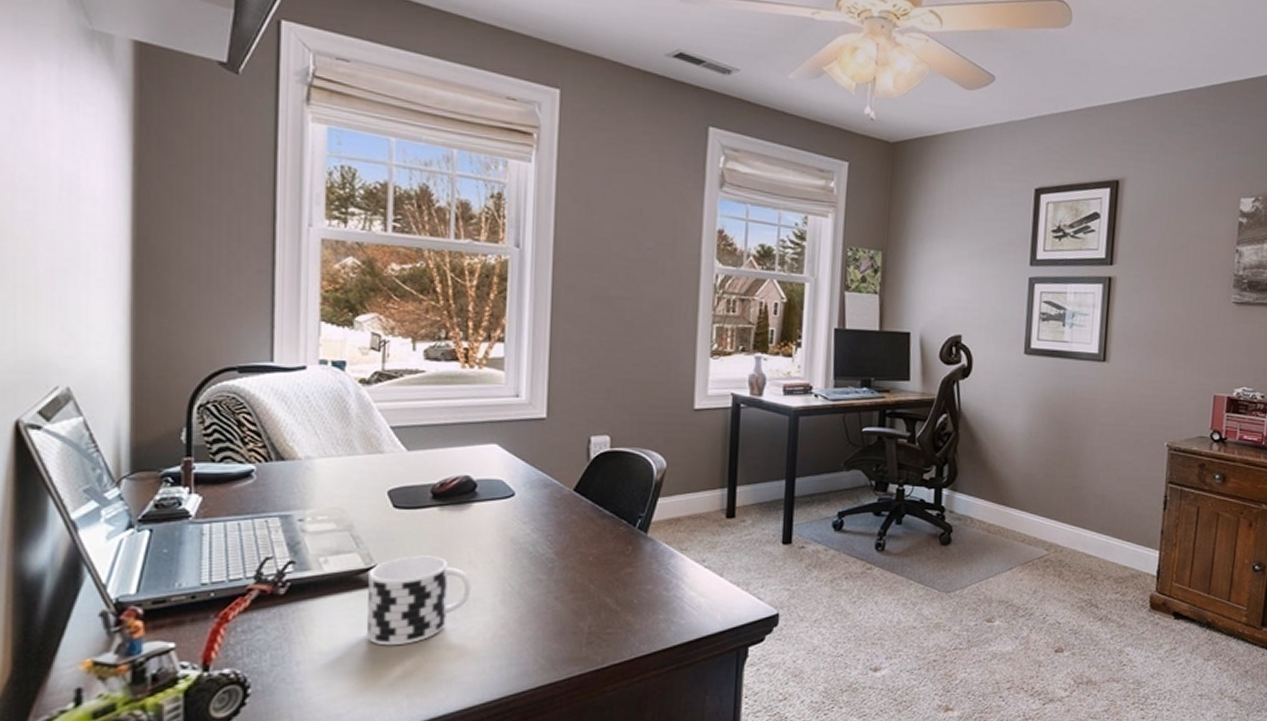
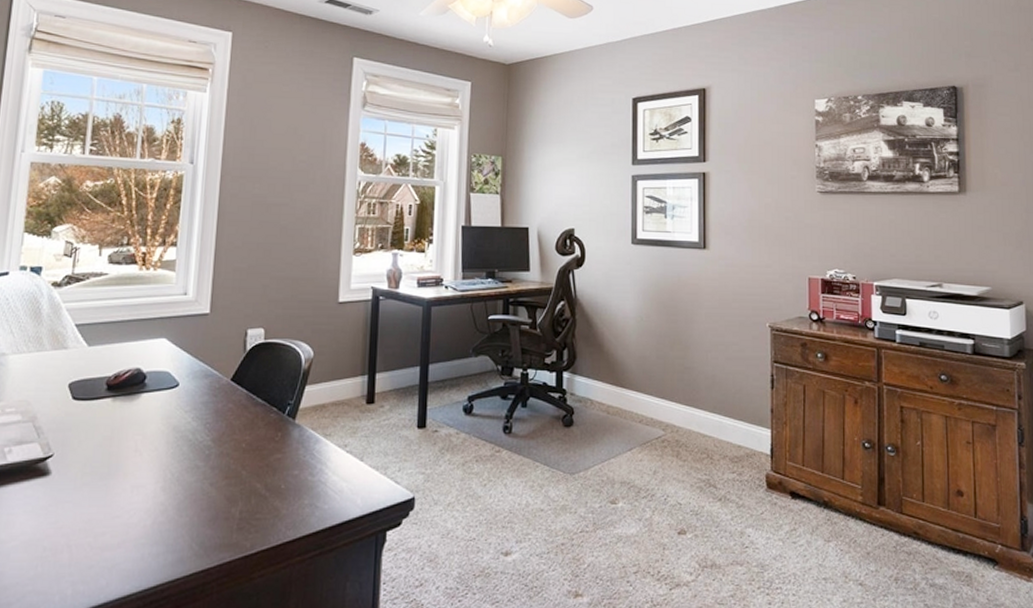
cup: present [367,555,472,646] -> none [40,444,137,533]

